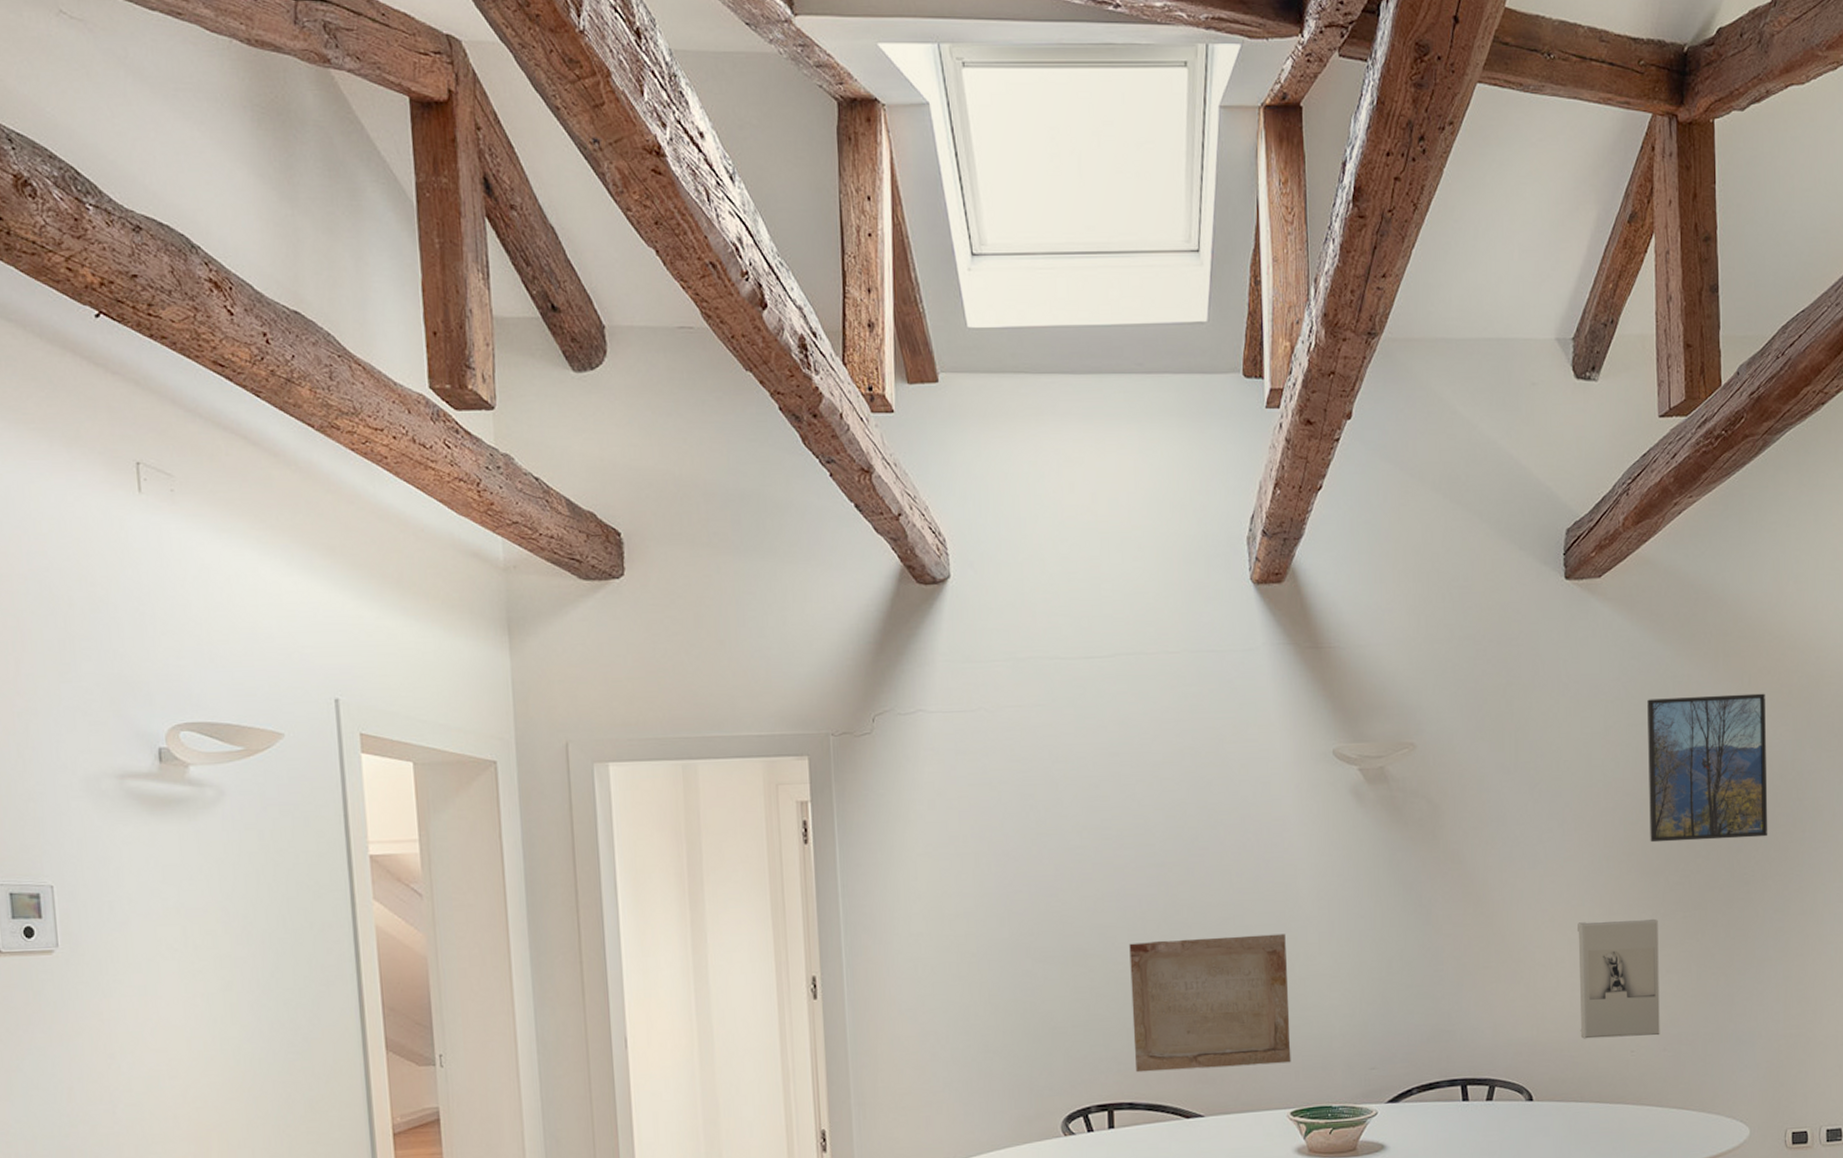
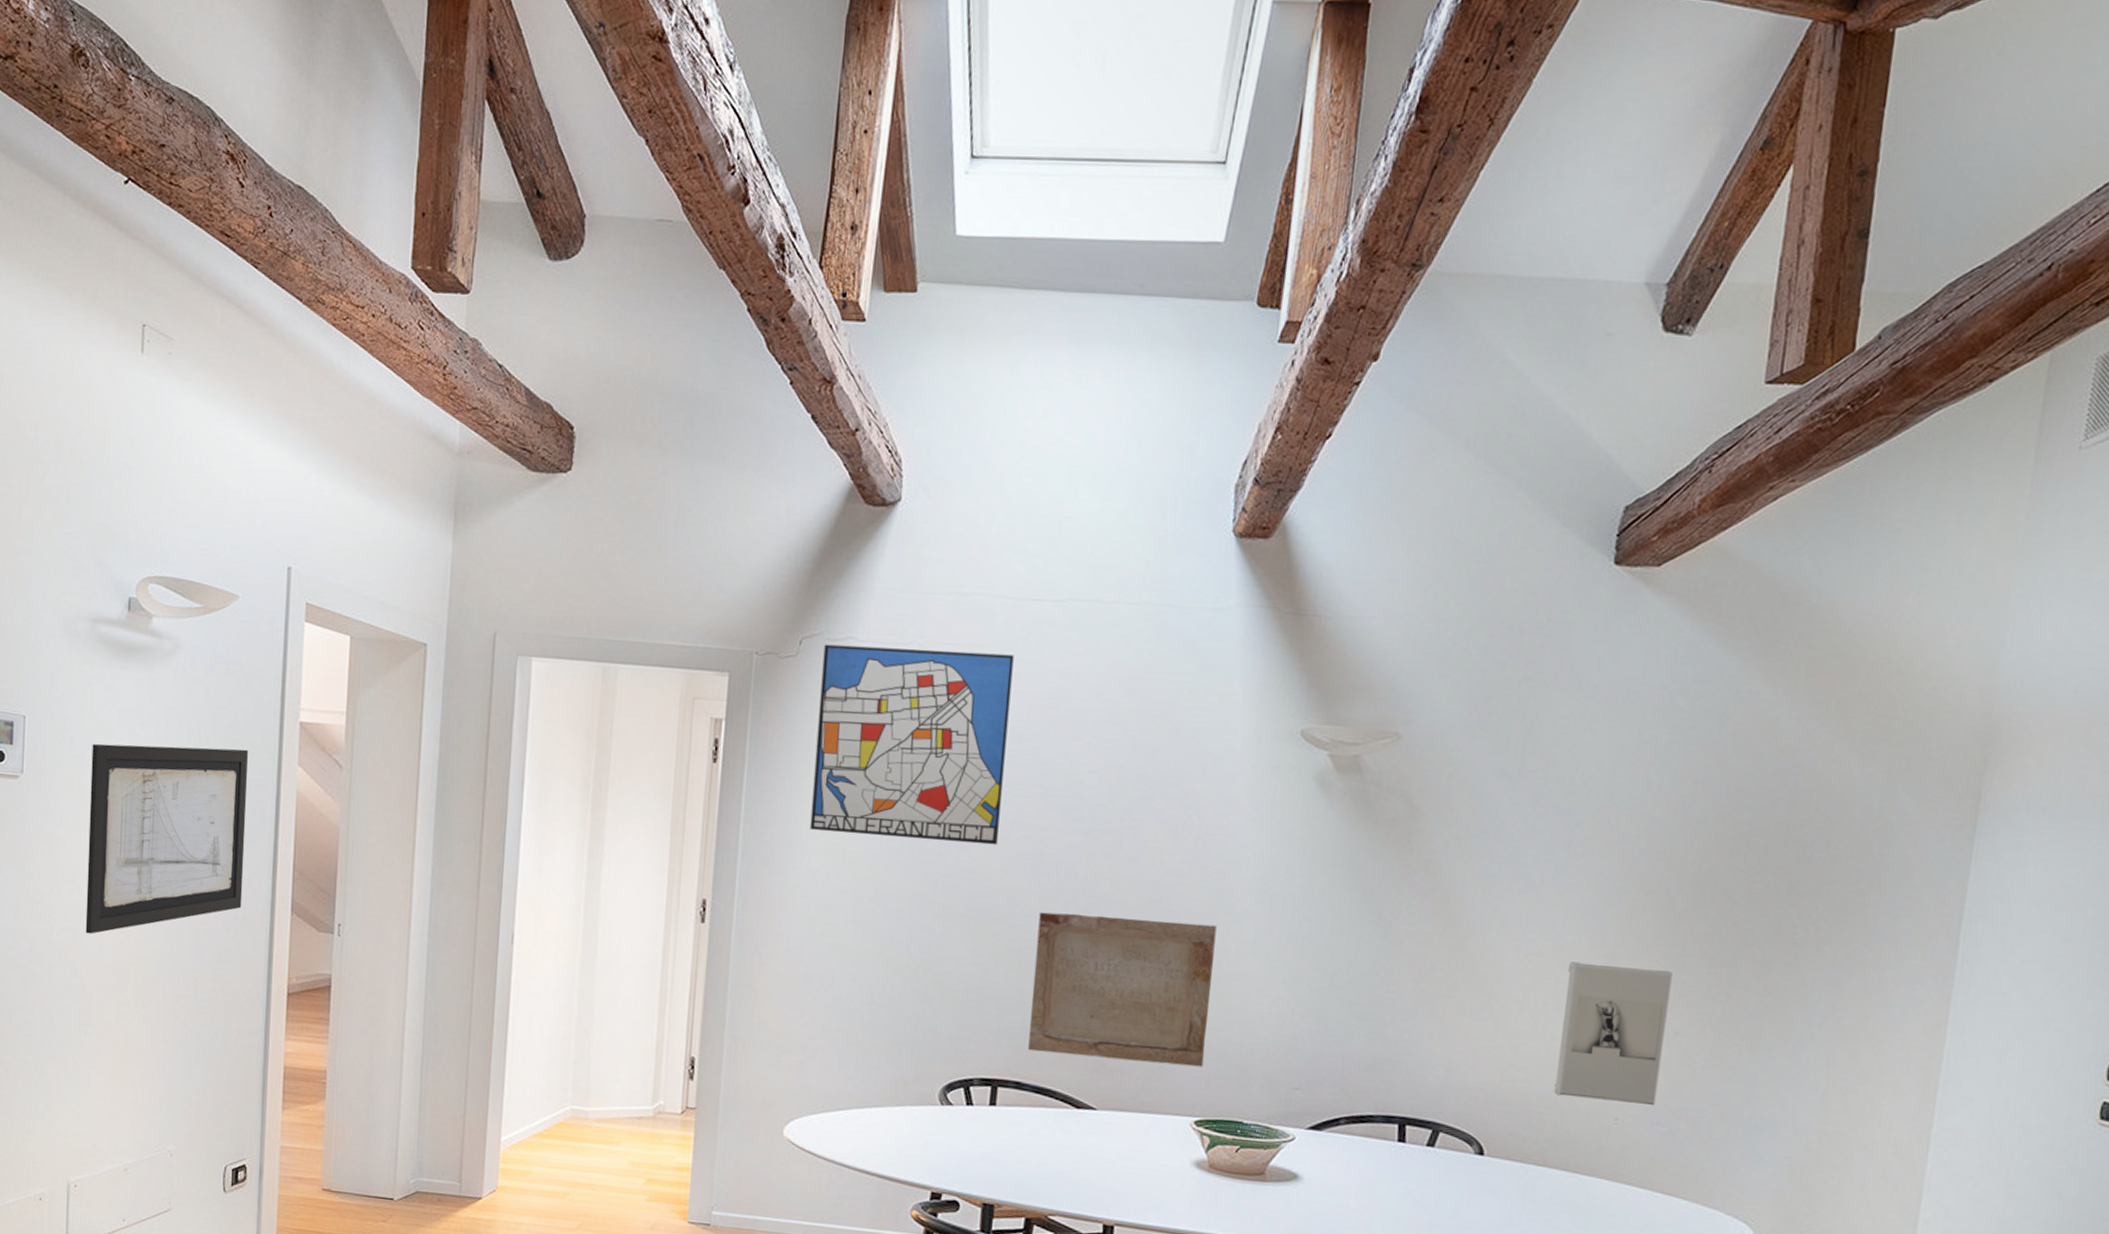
wall art: none [136,890,331,1107] -> present [85,743,249,934]
wall art: none [896,710,1082,897] -> present [809,644,1014,845]
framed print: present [1647,693,1768,843] -> none [1677,714,1856,894]

